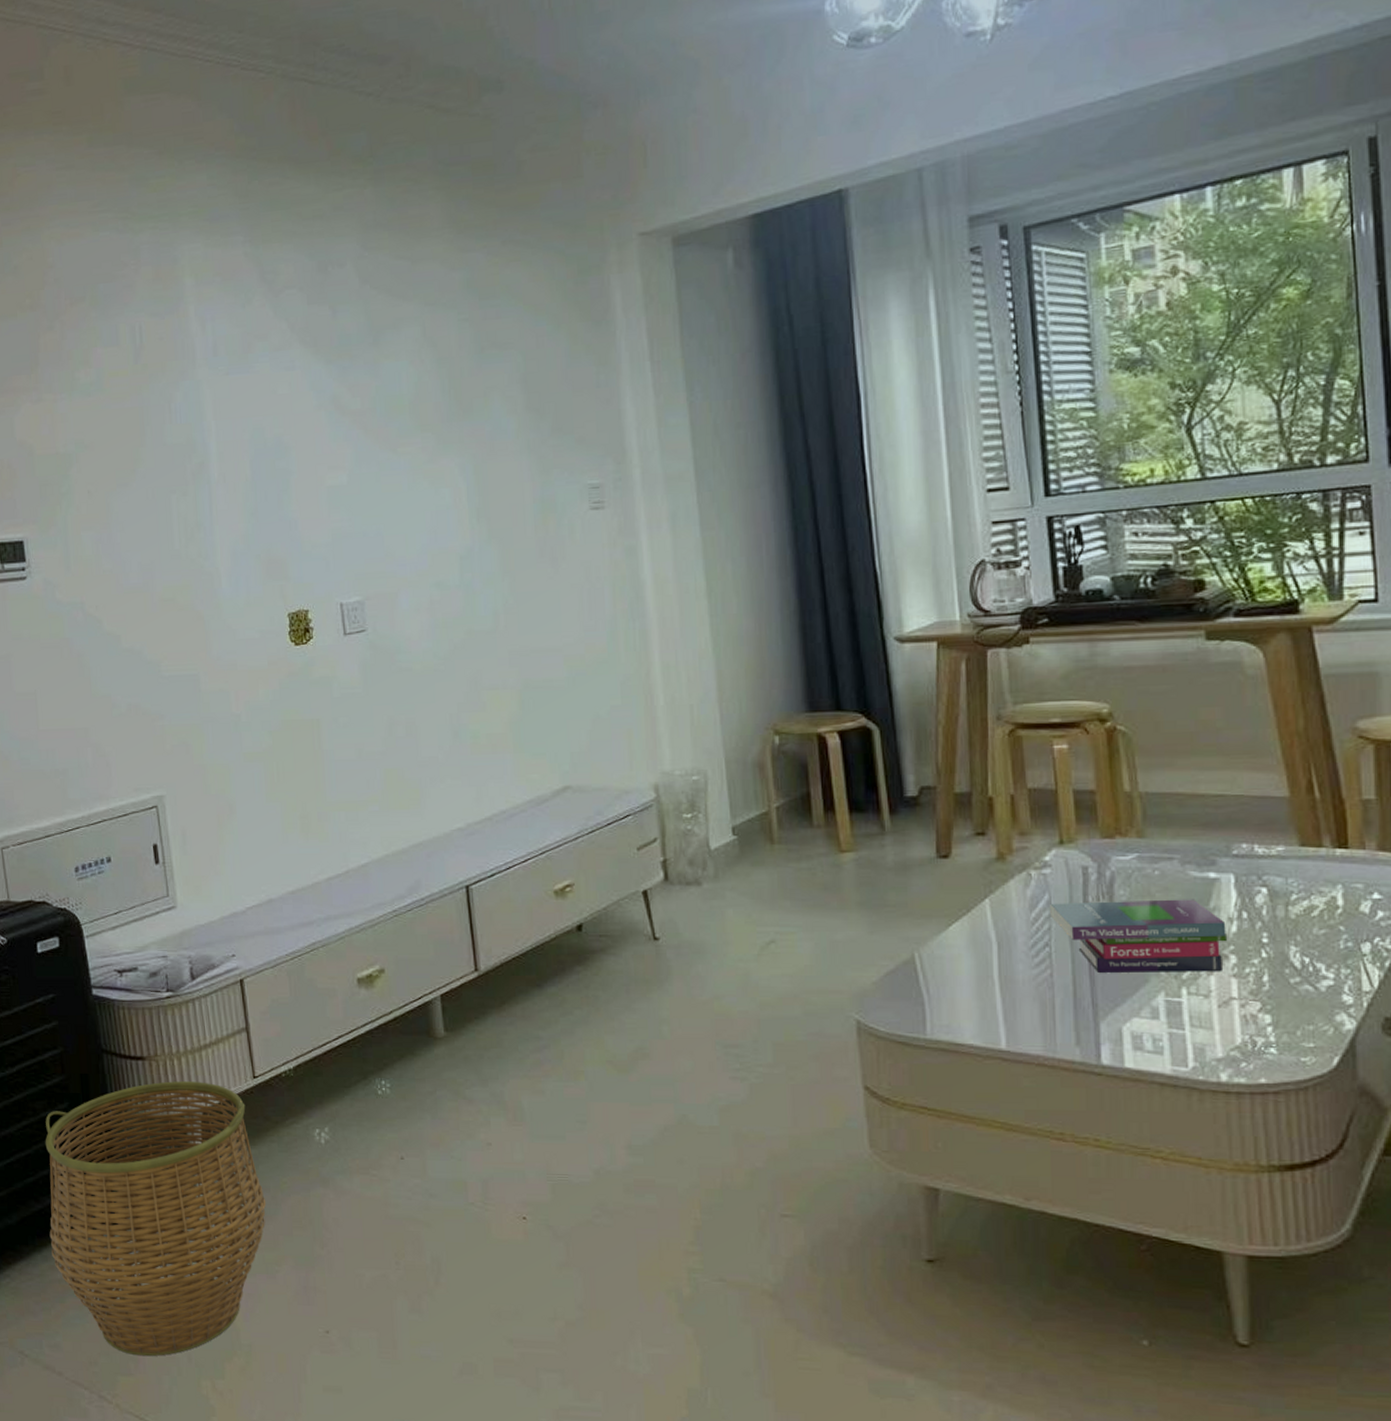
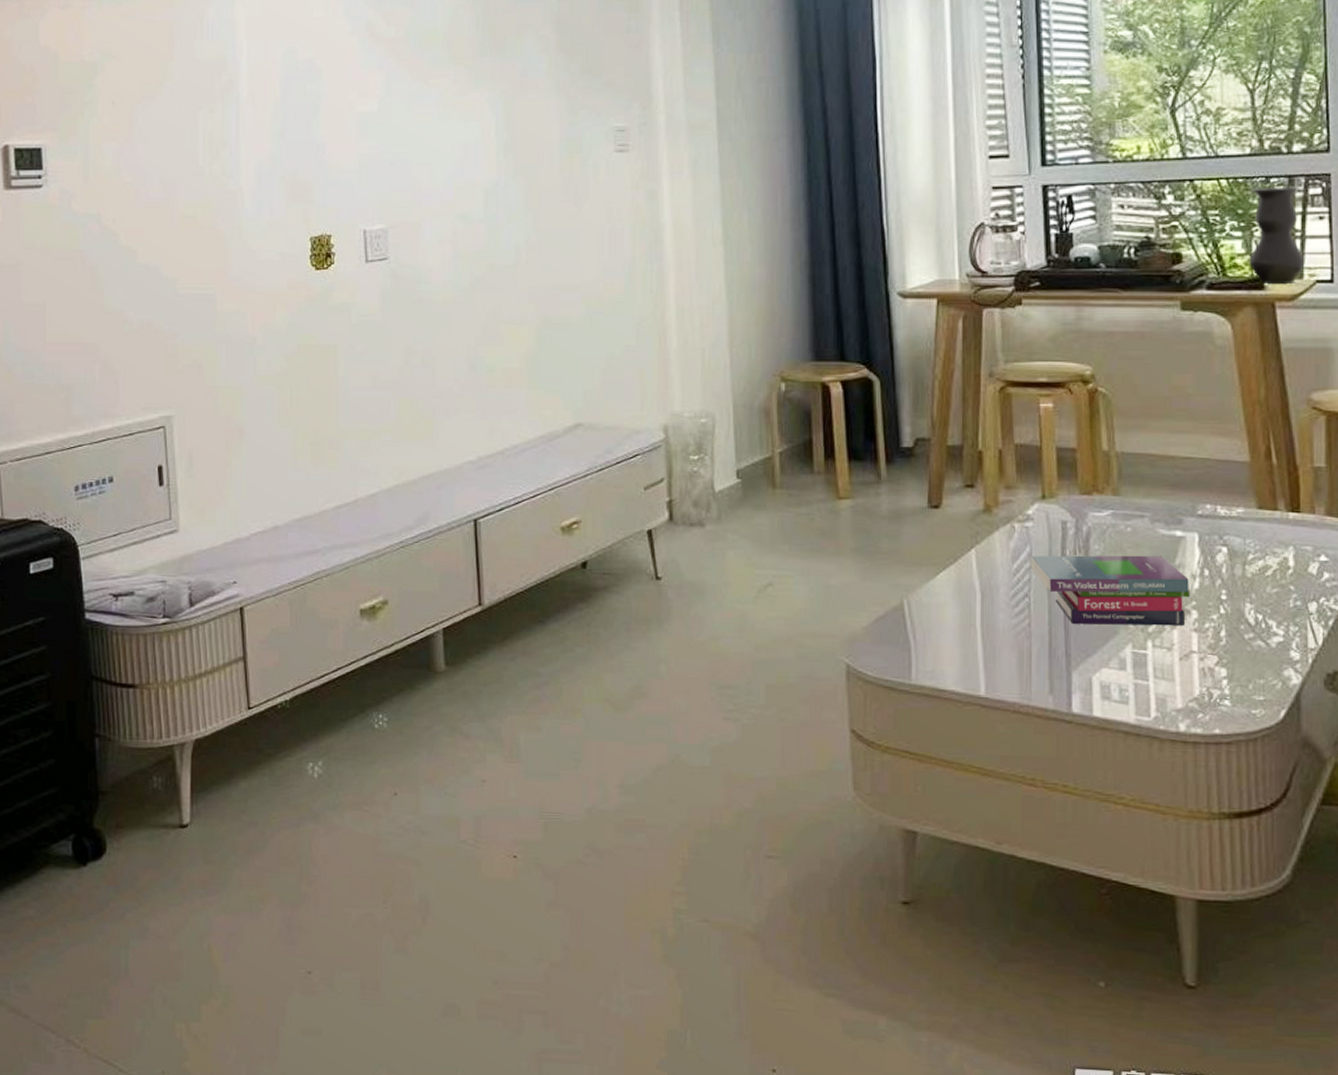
basket: present [45,1081,267,1357] -> none [24,710,254,998]
vase: none [1280,502,1345,607] -> present [1249,187,1305,284]

